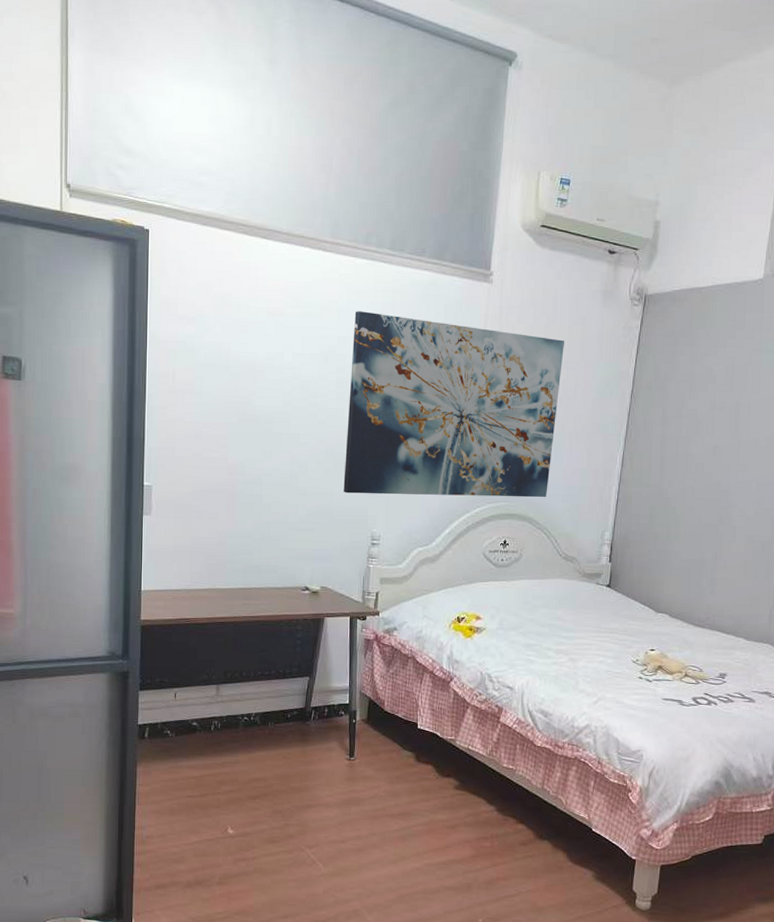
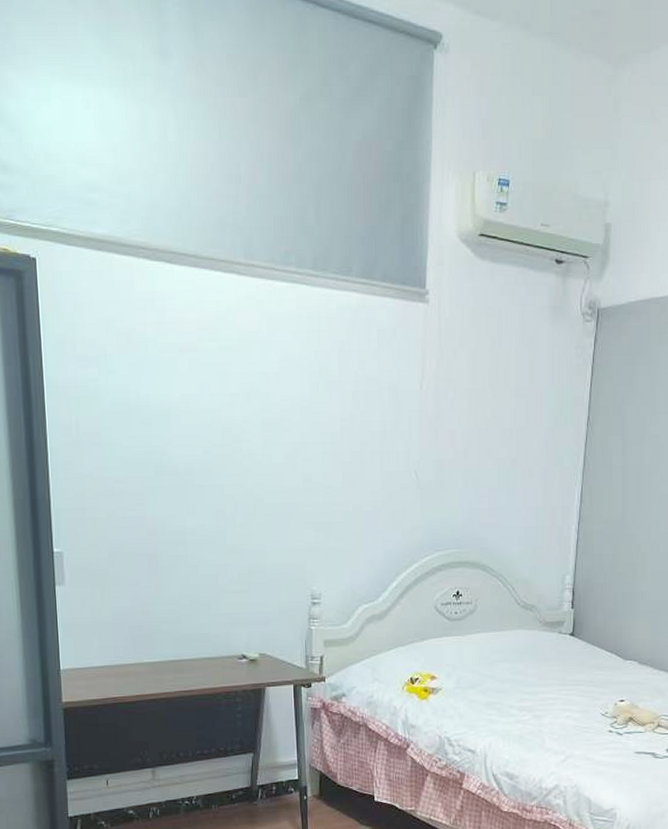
wall art: present [343,311,564,498] -> none [276,342,512,549]

